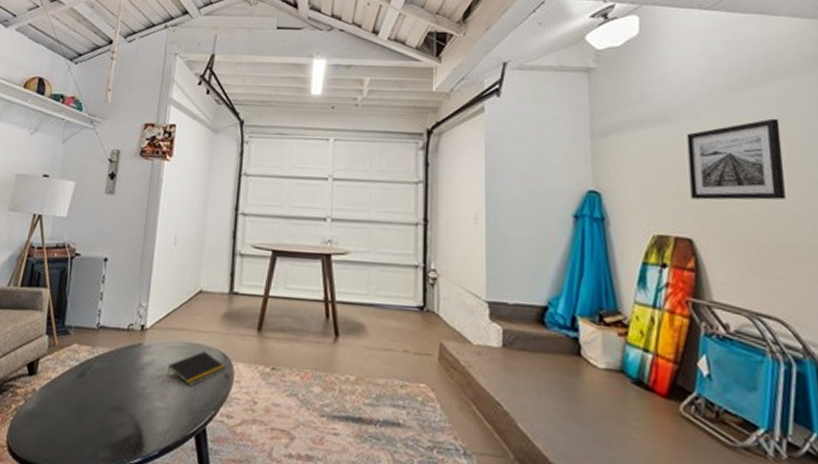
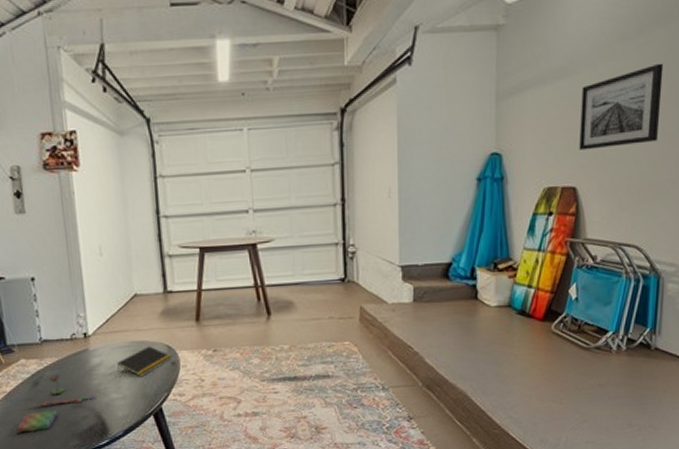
board game: none [49,366,139,433] -> present [16,373,96,433]

